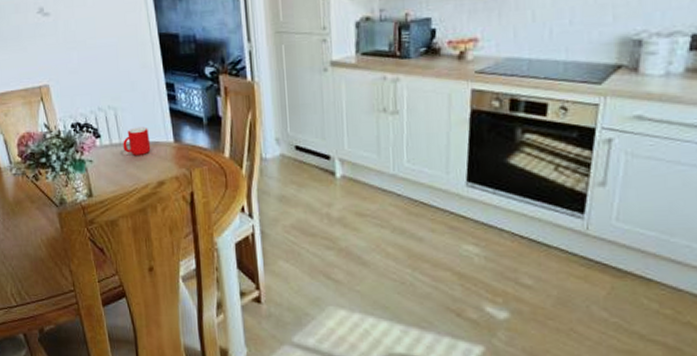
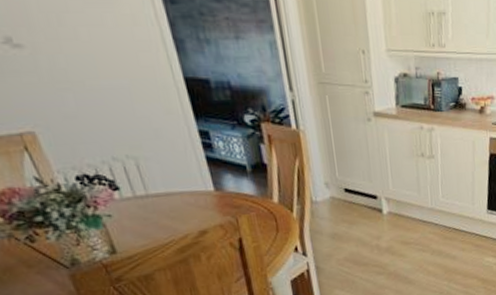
cup: present [123,127,151,155] -> none [150,176,187,207]

